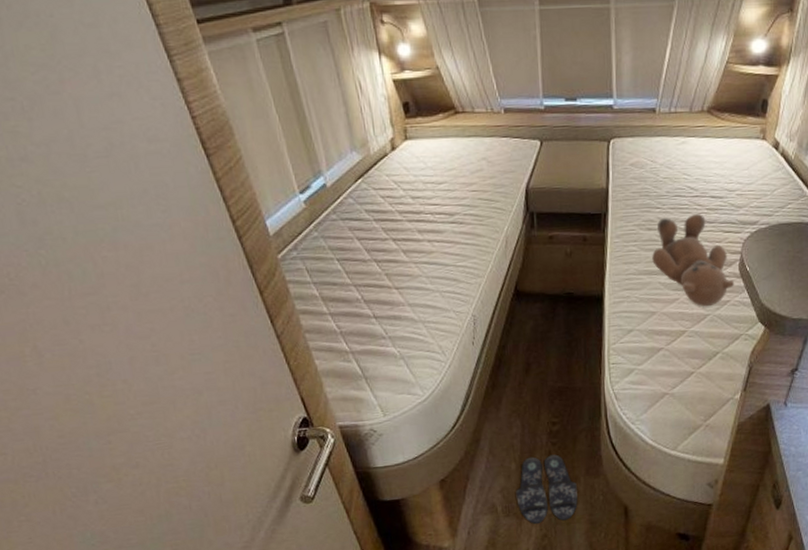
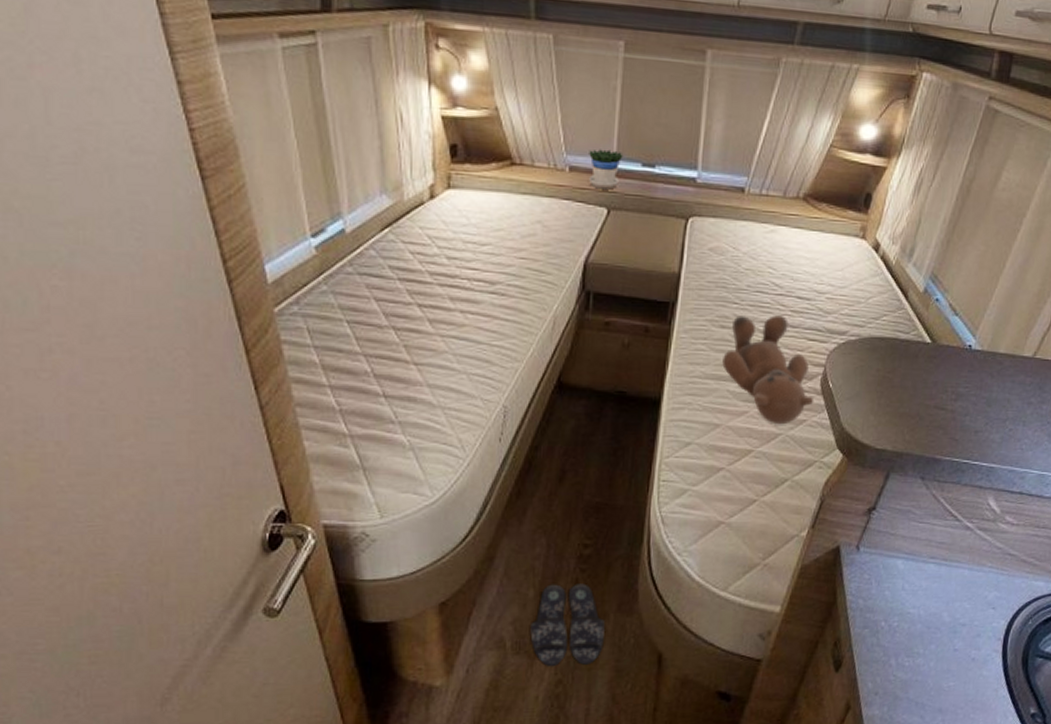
flowerpot: none [519,90,549,125] -> present [588,149,623,190]

